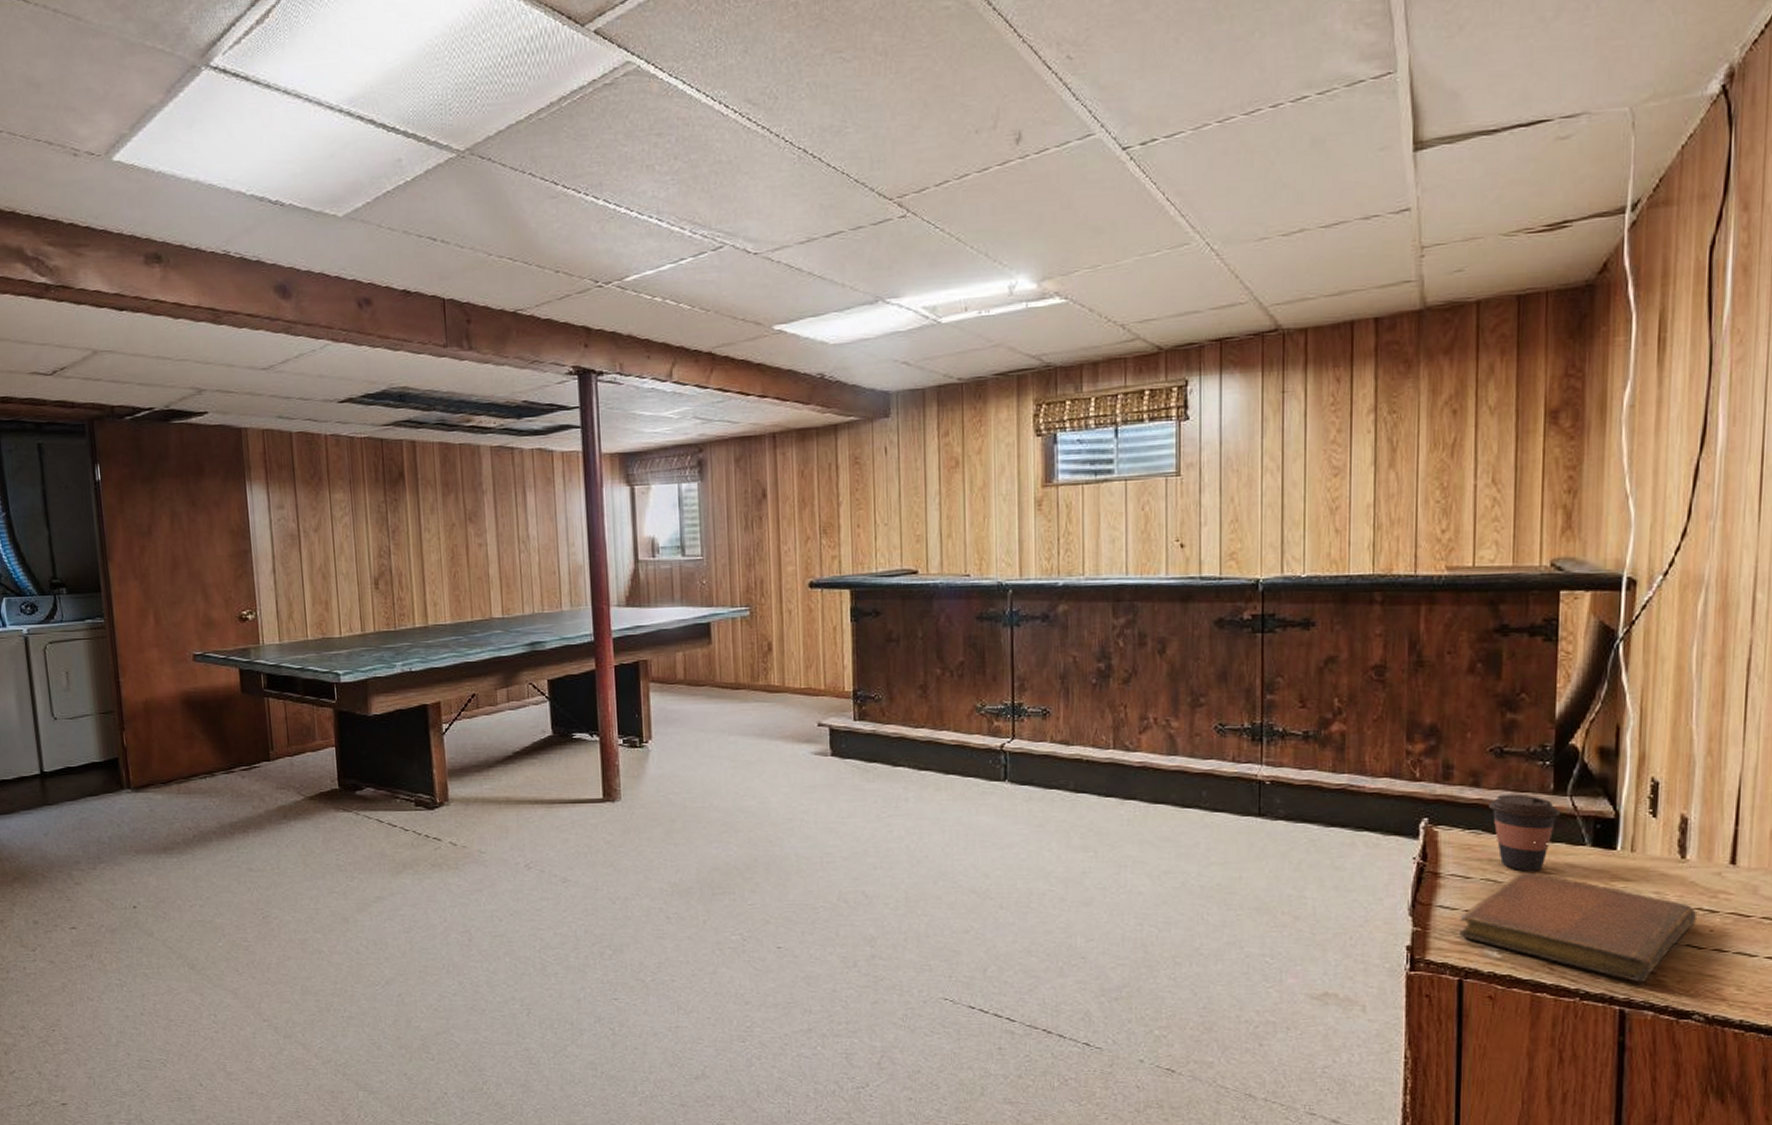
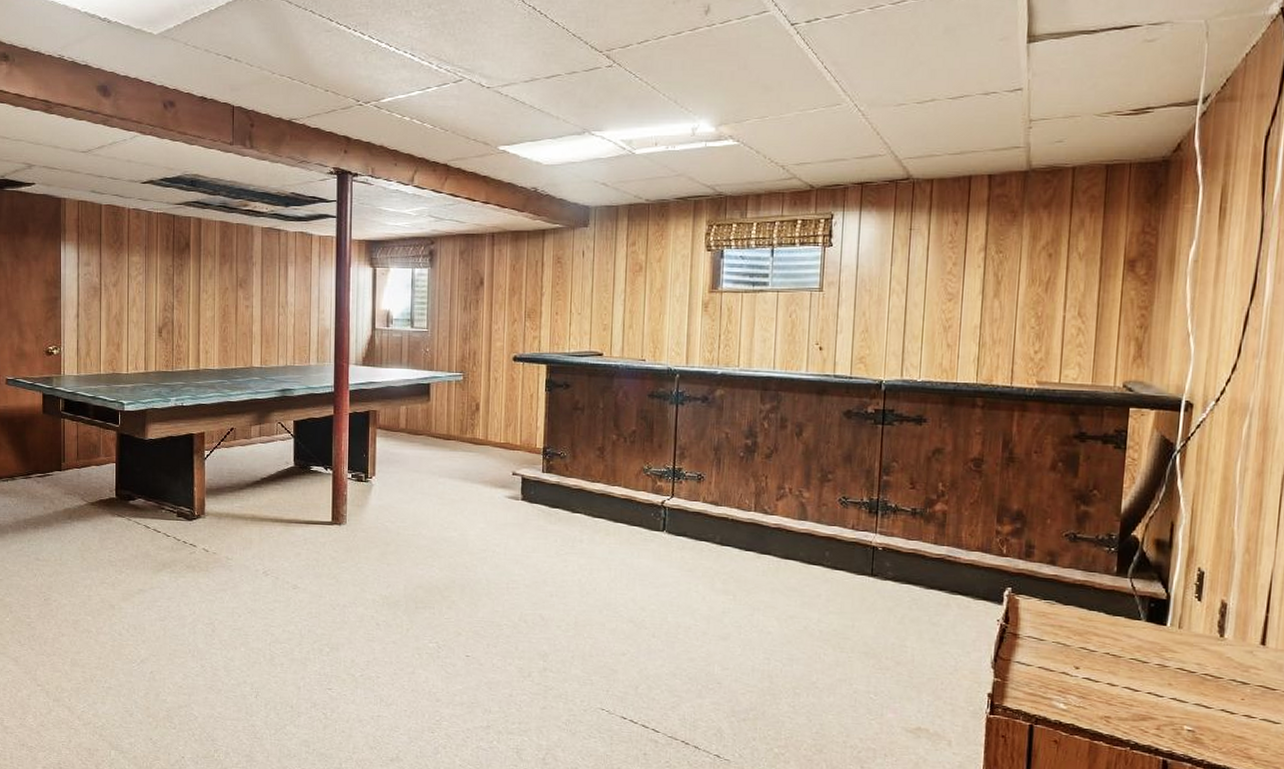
notebook: present [1460,872,1696,982] -> none [1033,638,1231,739]
coffee cup: present [1489,794,1561,872] -> none [1062,573,1122,639]

